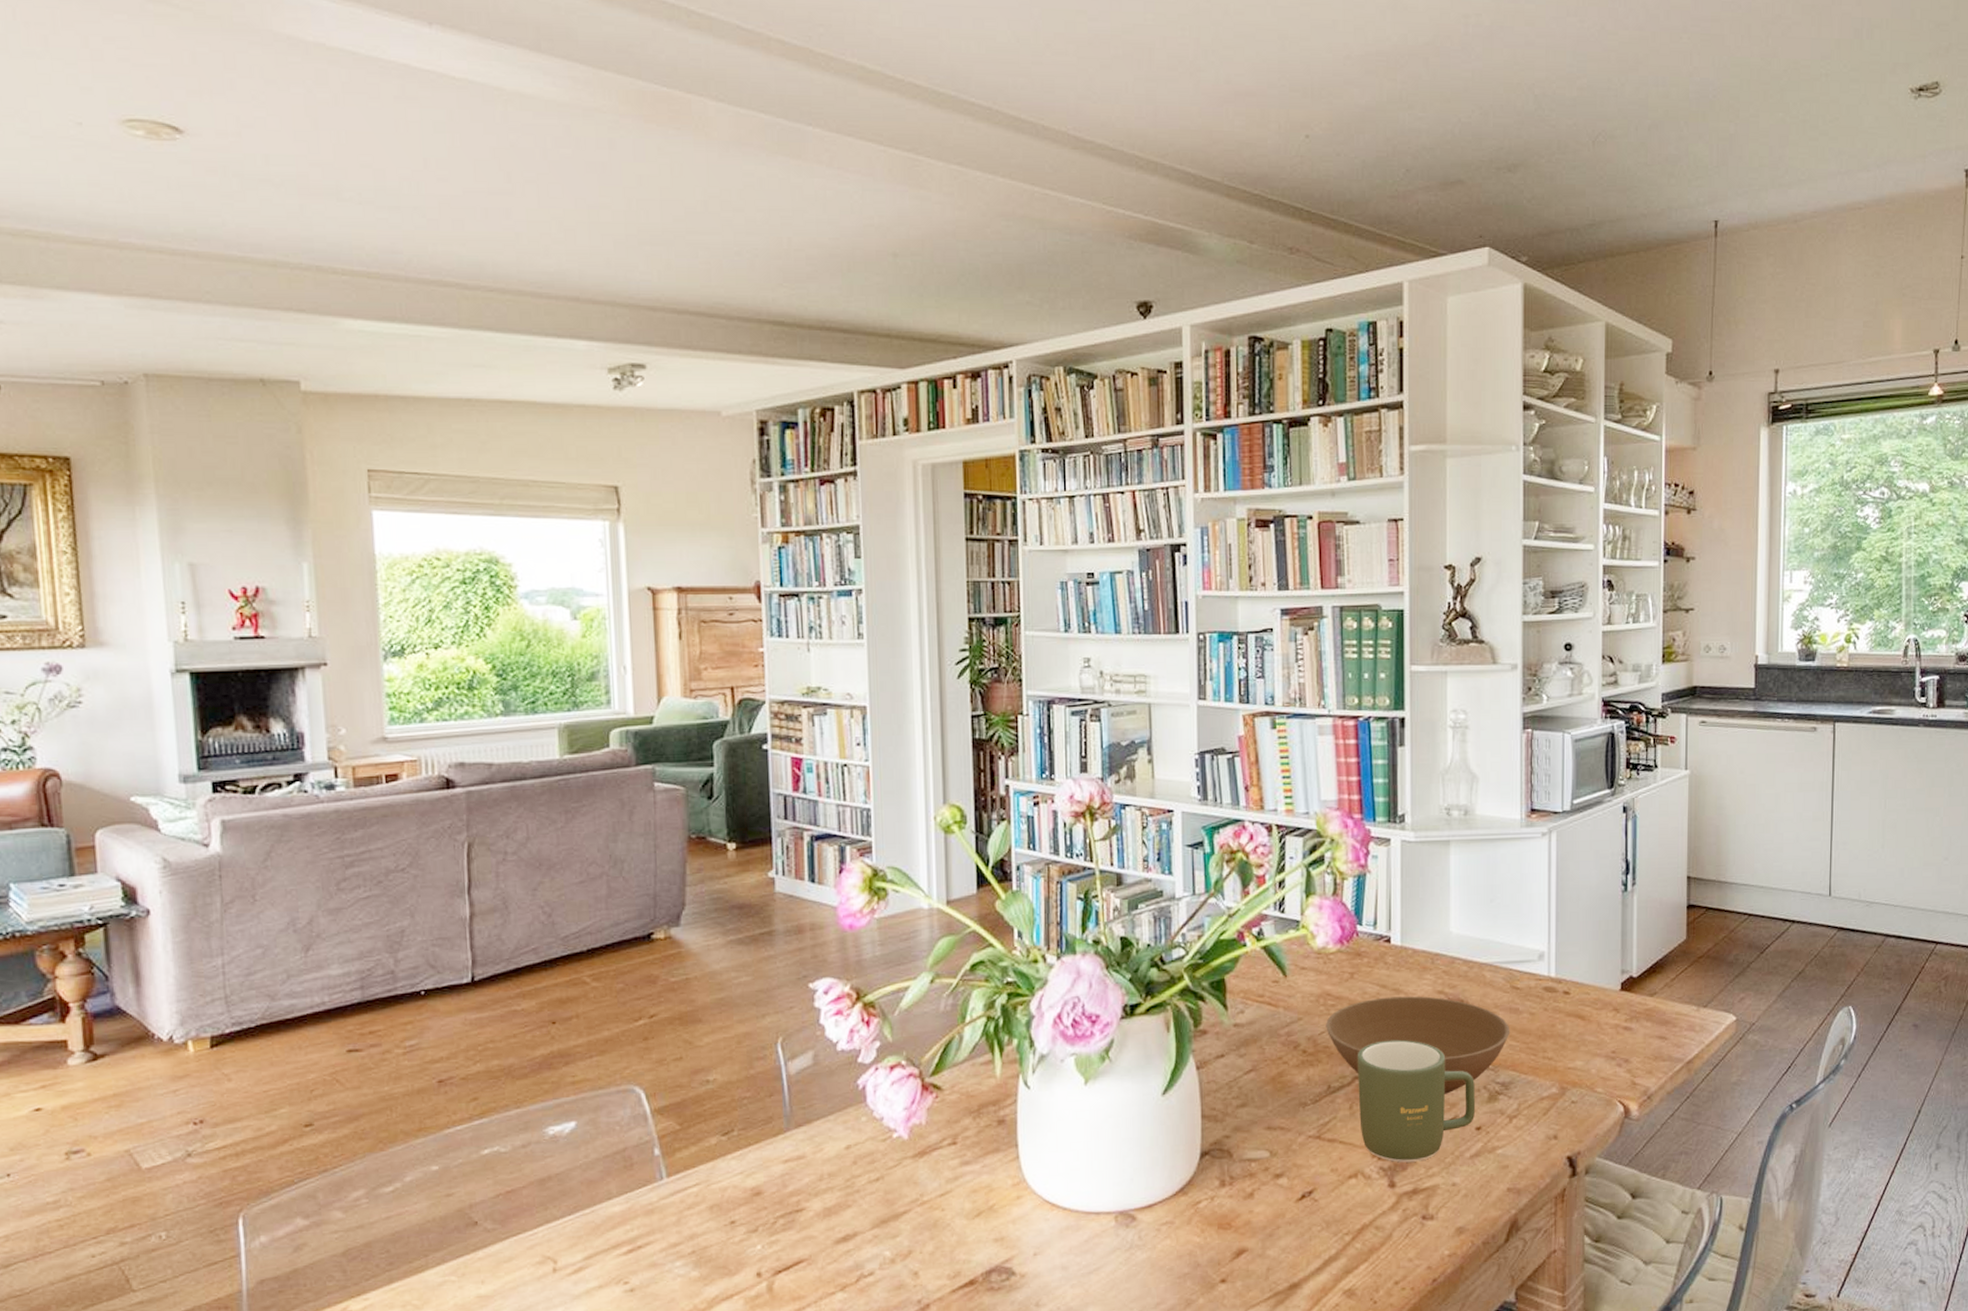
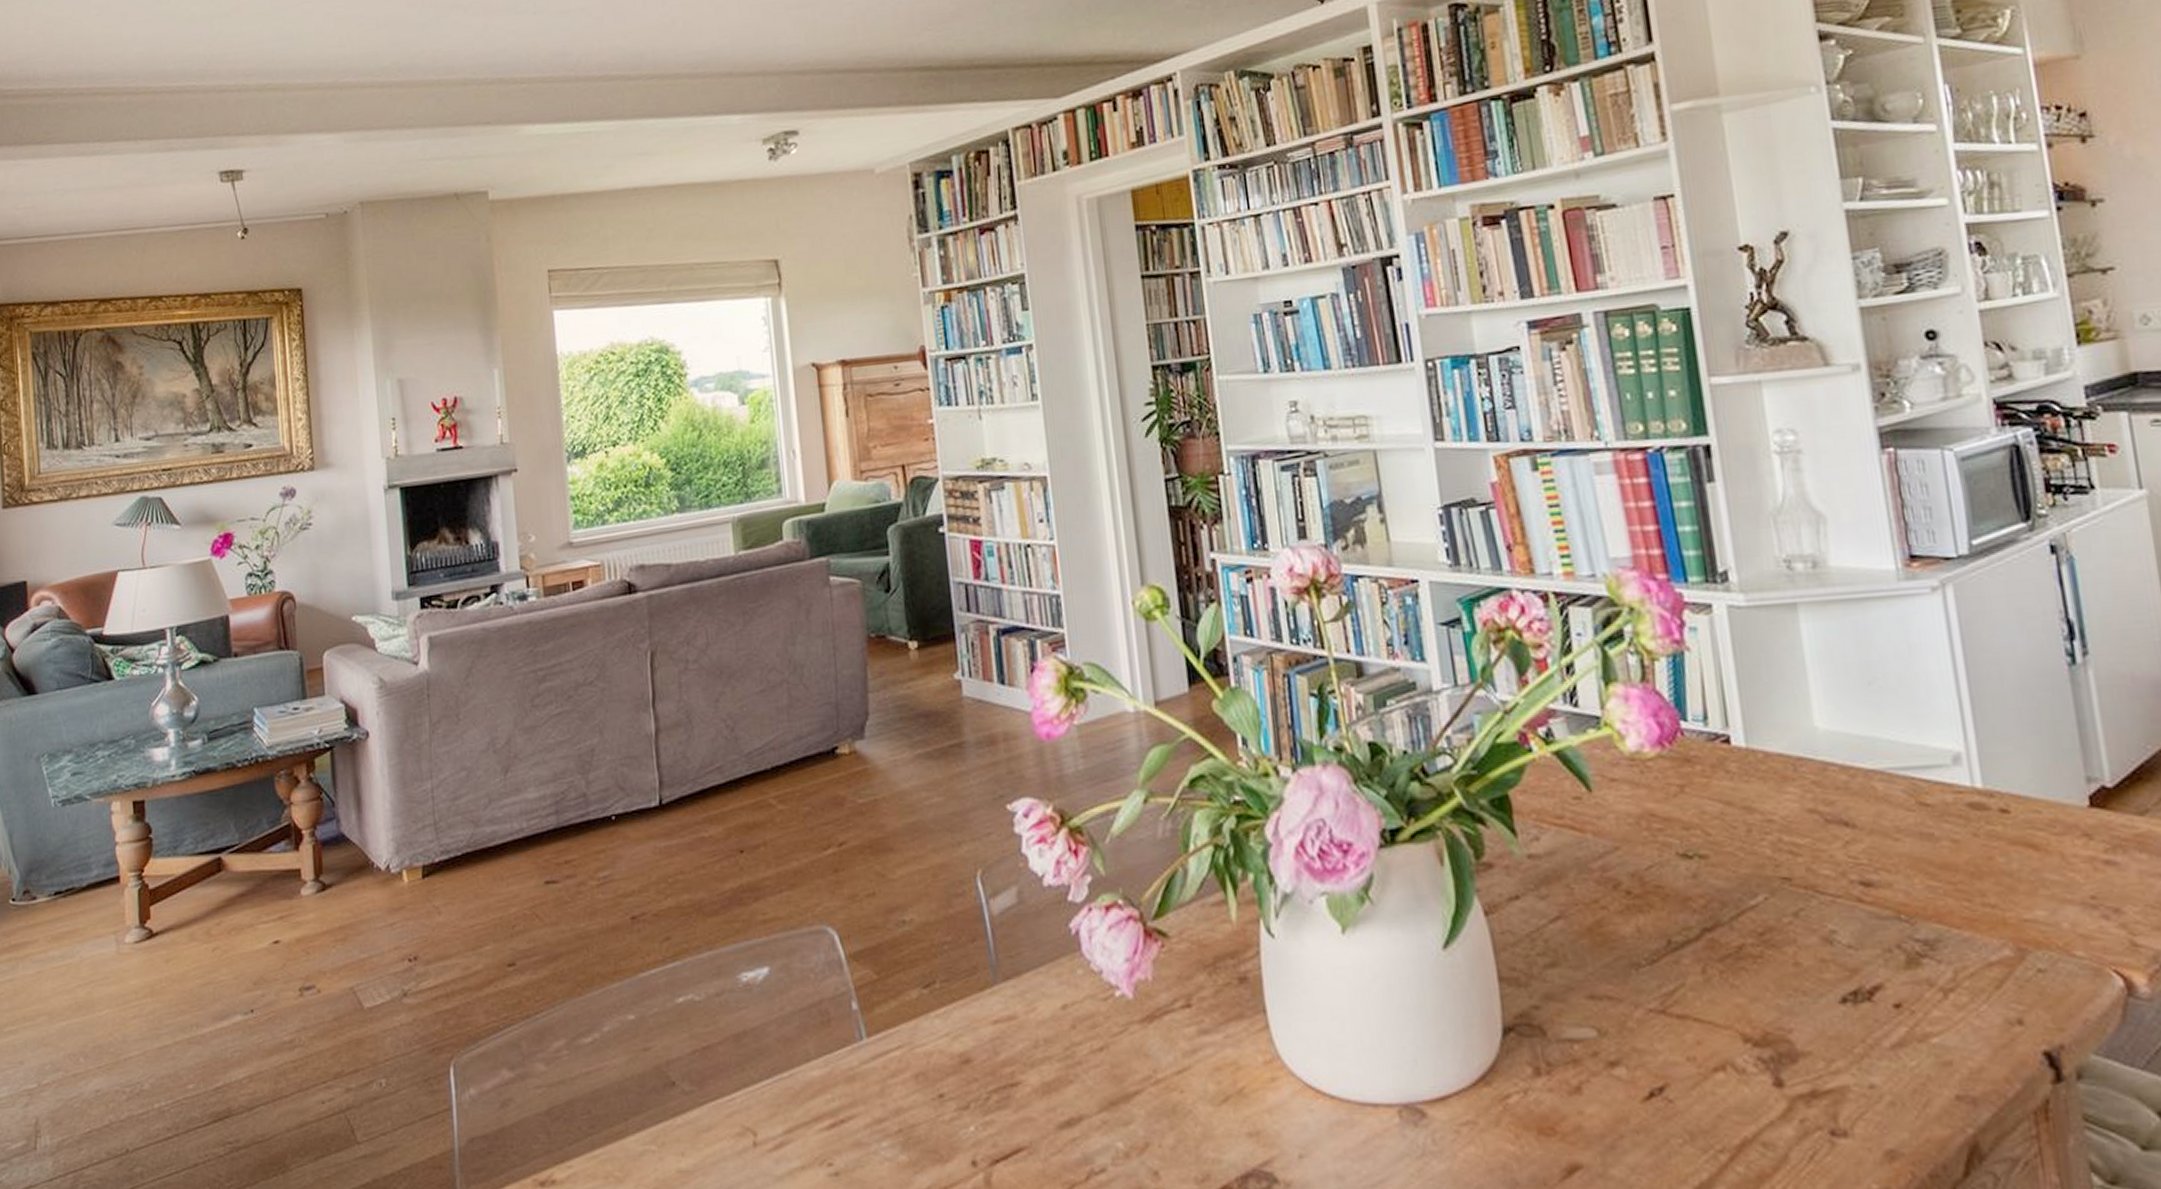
bowl: present [1326,996,1511,1094] -> none [1653,816,1926,955]
mug: present [1357,1039,1476,1163] -> none [1703,877,1890,1052]

